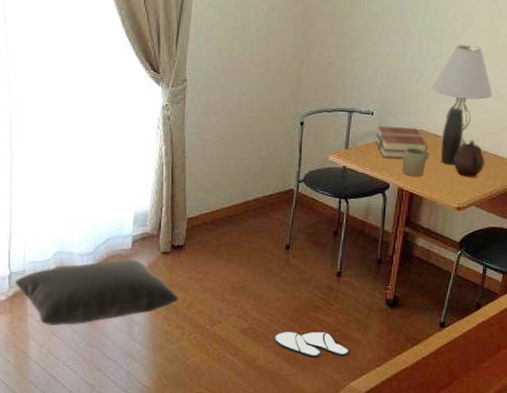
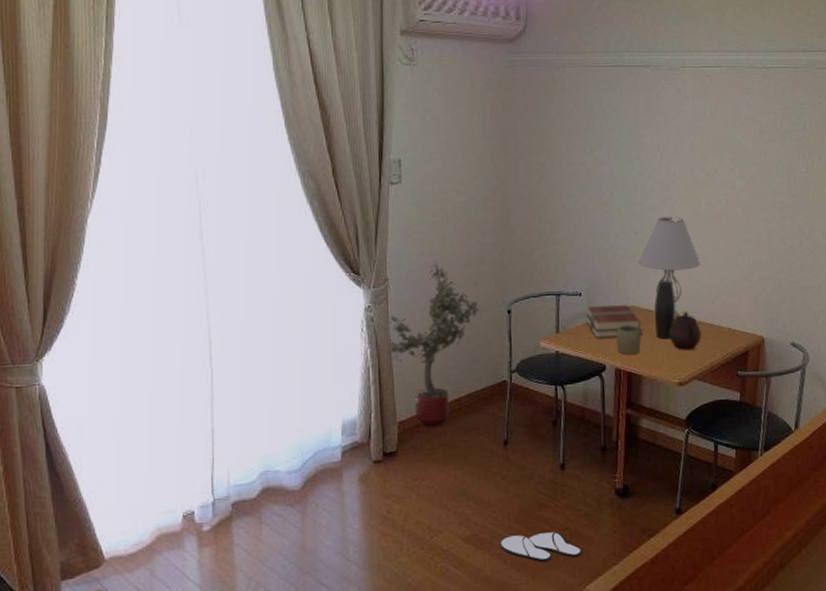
cushion: present [15,259,179,326] -> none [219,472,395,554]
potted tree: none [183,65,275,225] -> present [388,259,481,426]

